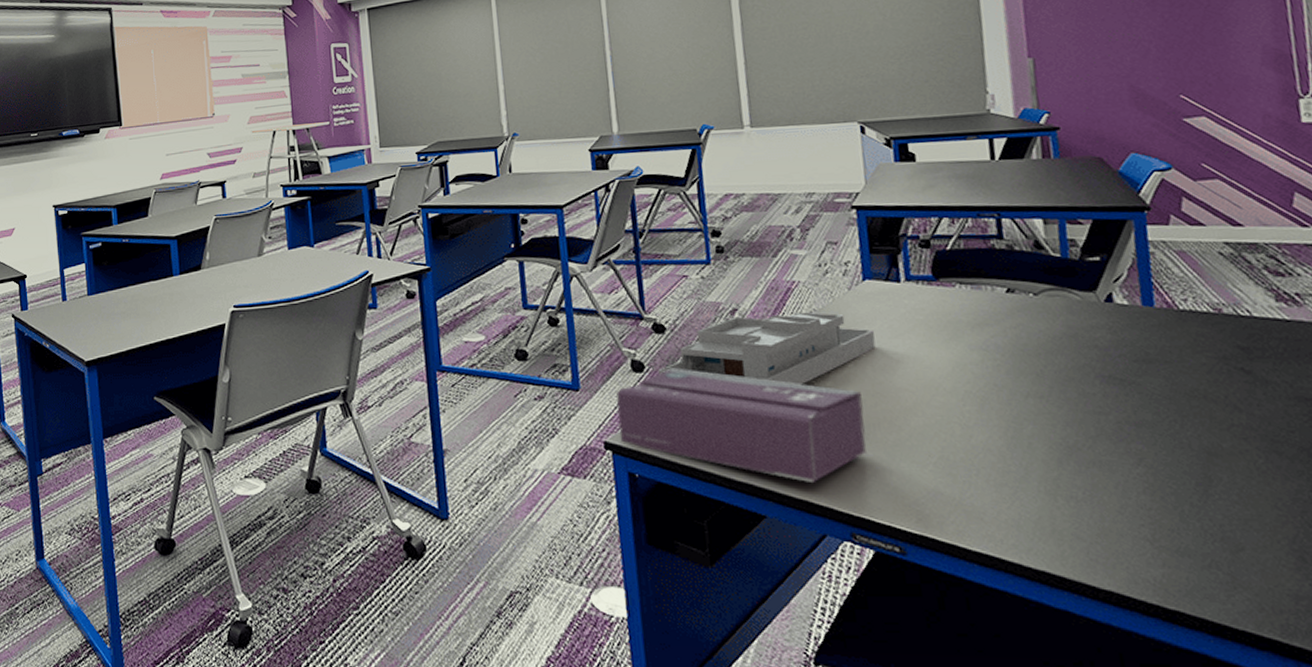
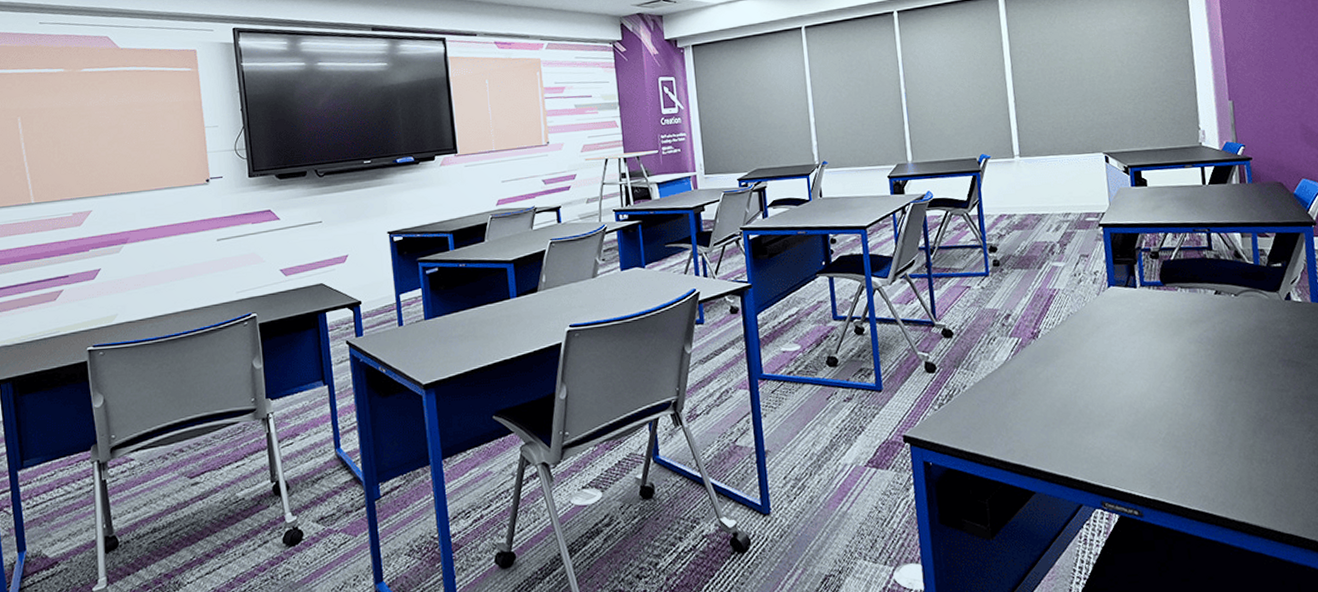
tissue box: present [616,368,866,482] -> none [913,367,1112,461]
desk organizer: present [659,312,876,386] -> none [948,315,1119,379]

